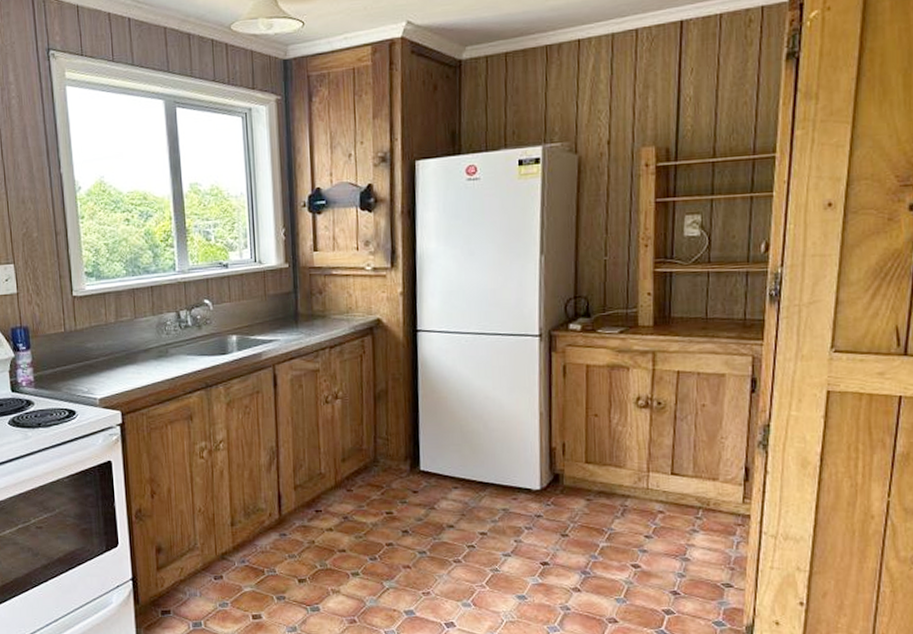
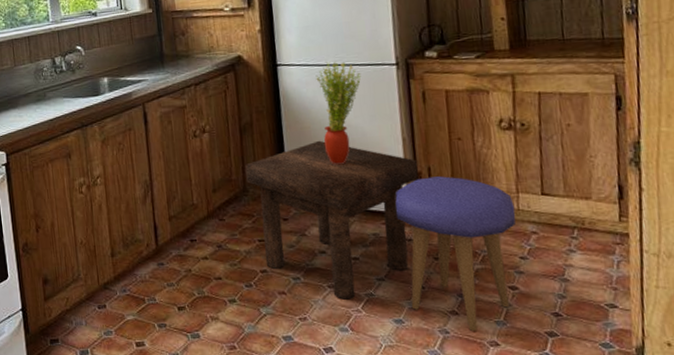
stool: none [376,411,552,575] -> present [245,140,419,300]
potted plant: none [456,329,503,437] -> present [316,61,362,164]
stool: none [527,453,645,608] -> present [395,176,516,331]

